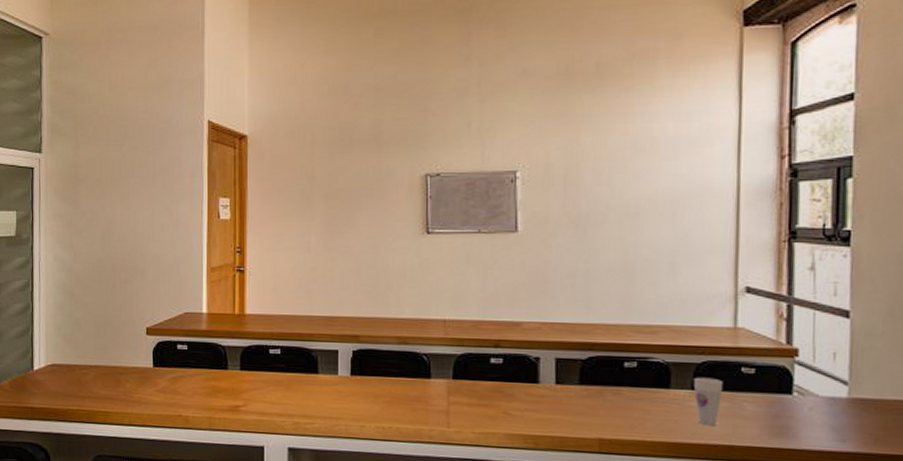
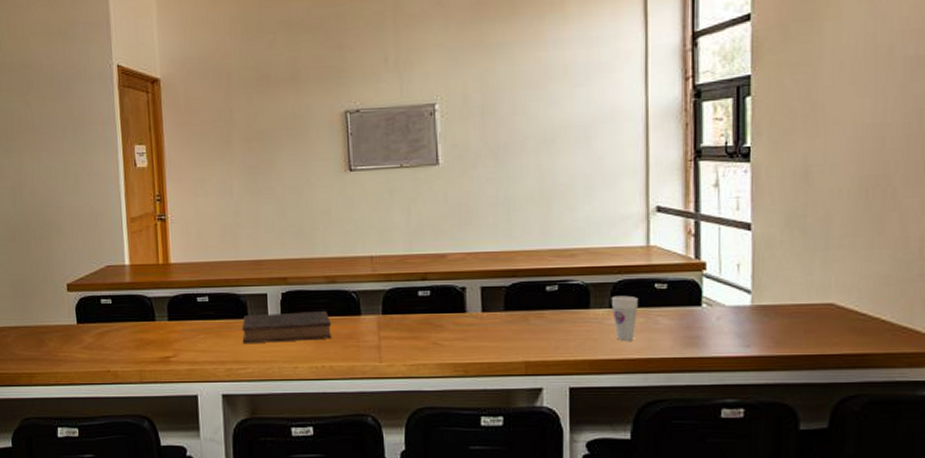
book: none [311,370,401,400] -> present [241,311,333,344]

